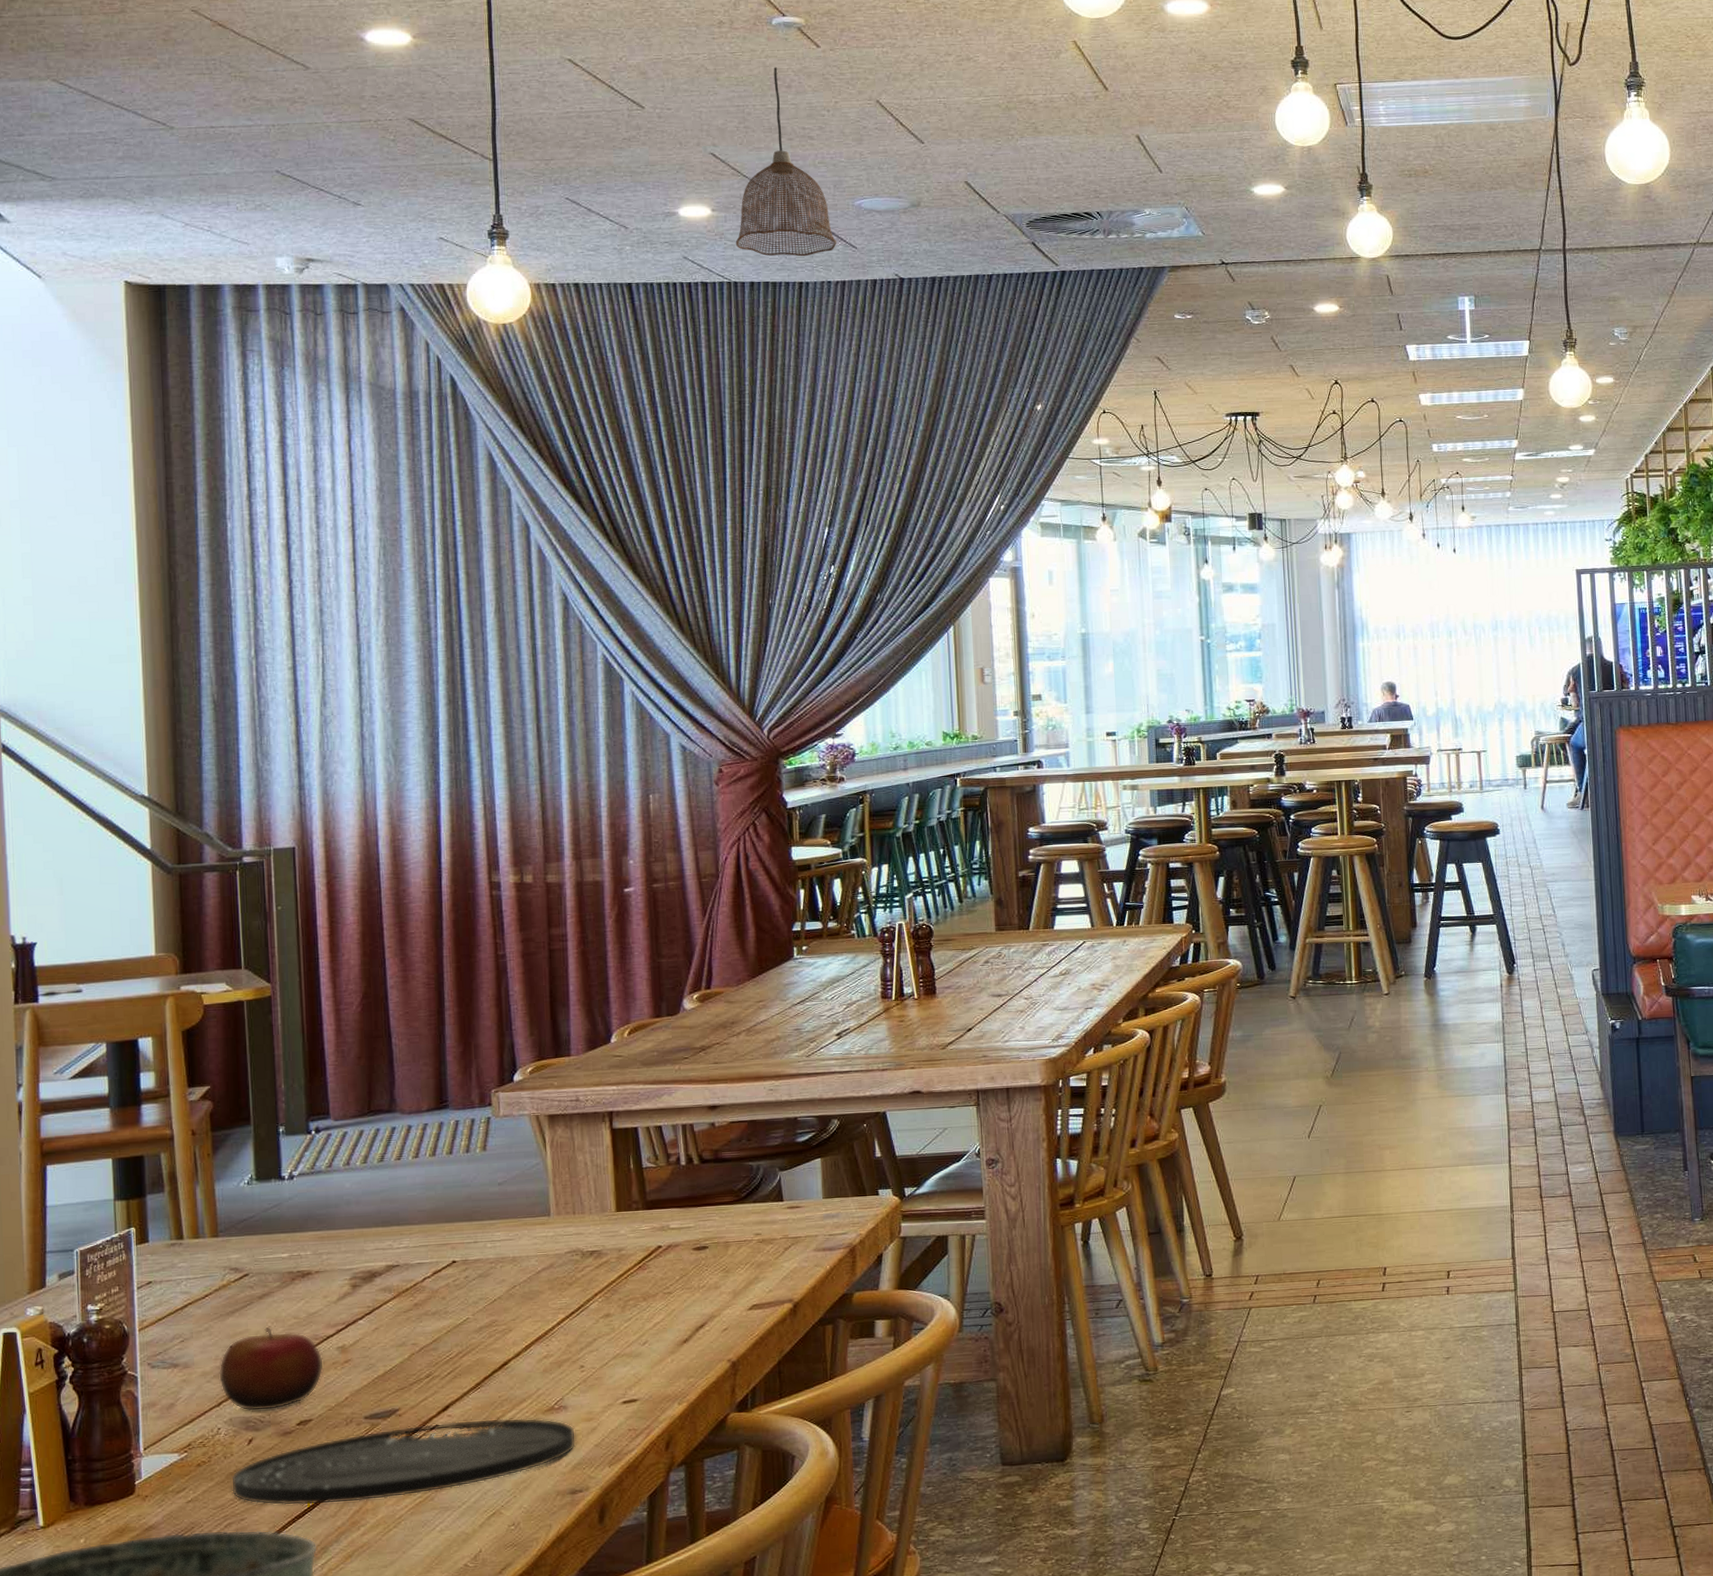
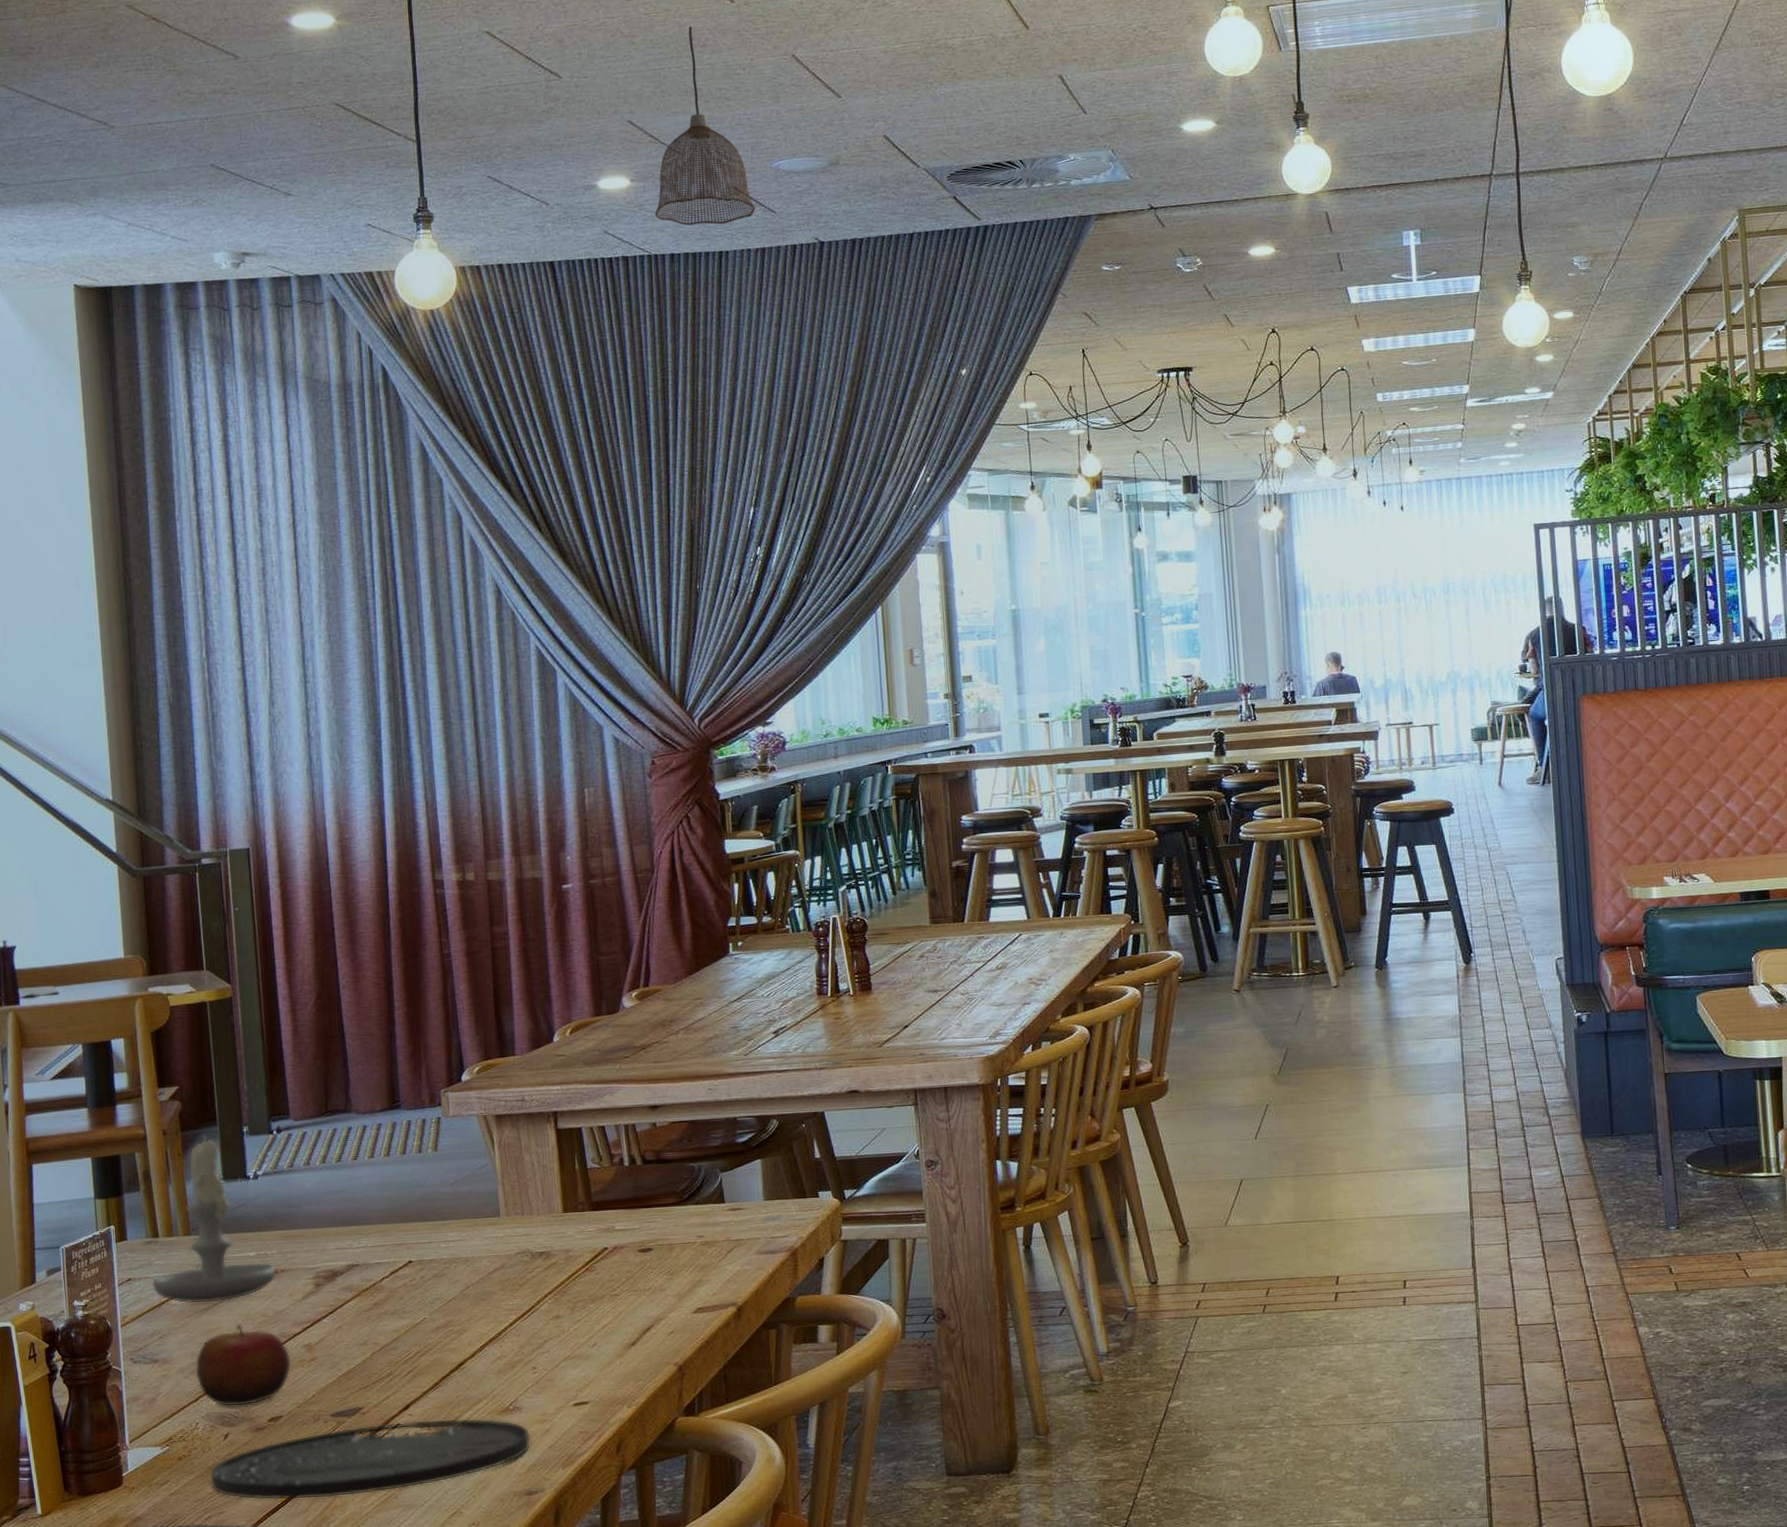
candle: none [174,1135,310,1307] -> present [151,1135,277,1304]

